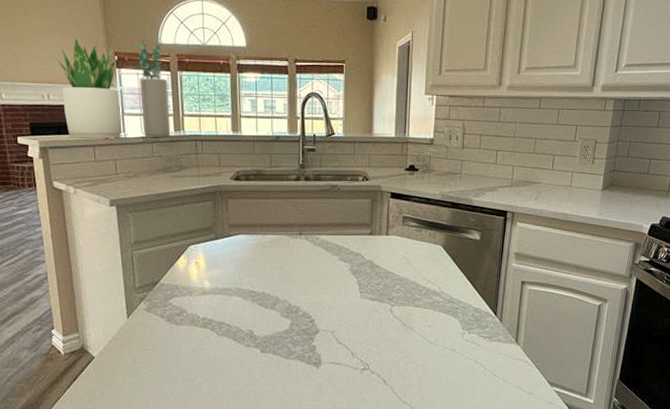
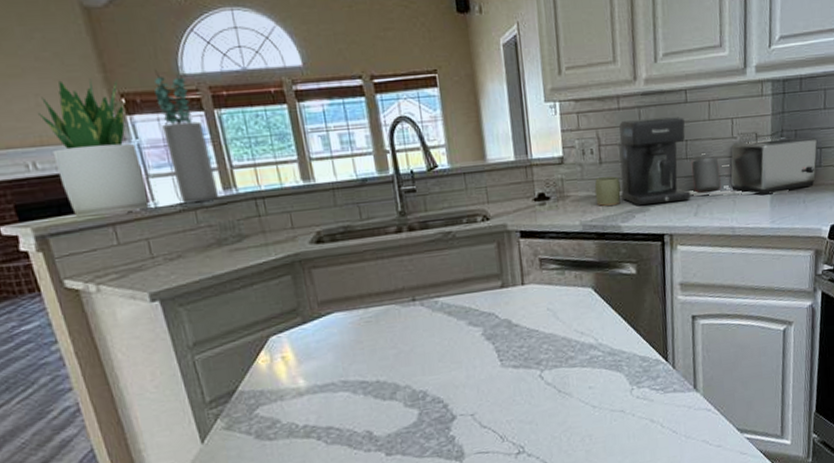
mug: none [455,159,476,182] -> present [594,176,621,206]
coffee maker: none [476,116,537,187] -> present [619,116,691,206]
canister: none [531,152,569,185] -> present [685,154,731,196]
toaster: none [569,145,648,191] -> present [730,137,818,195]

